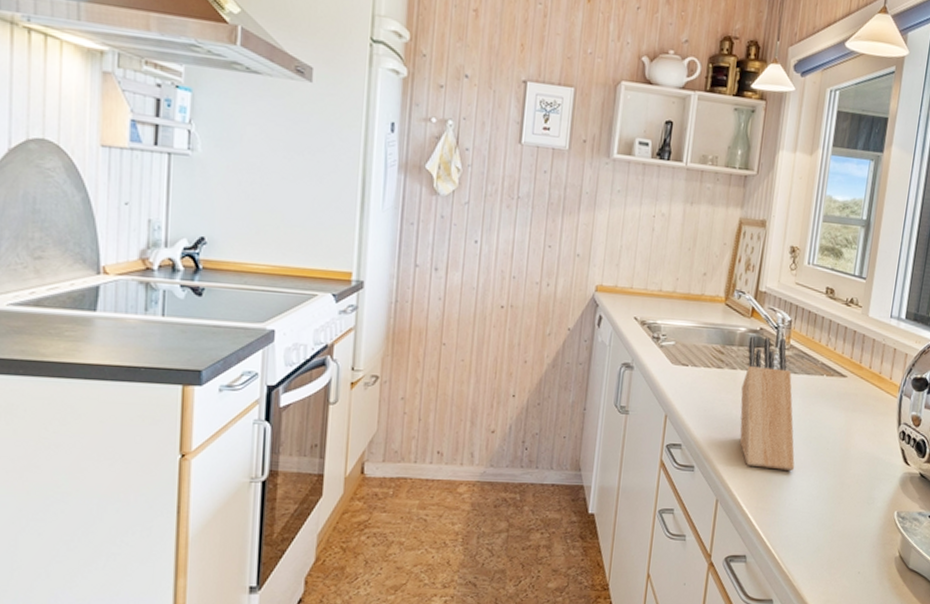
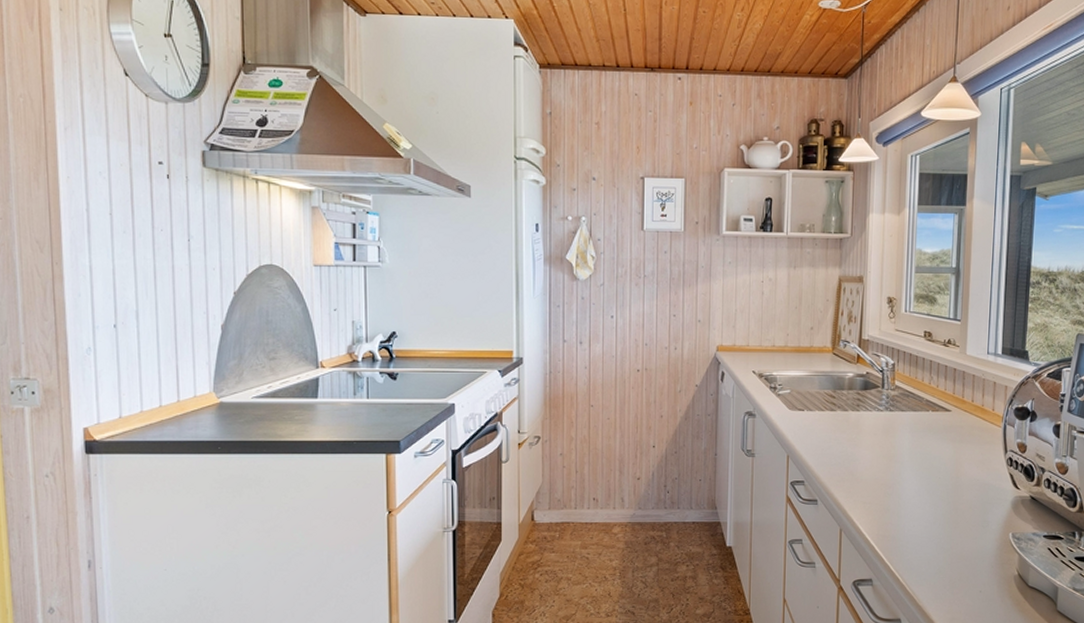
knife block: present [740,336,795,470] -> none [854,380,910,500]

